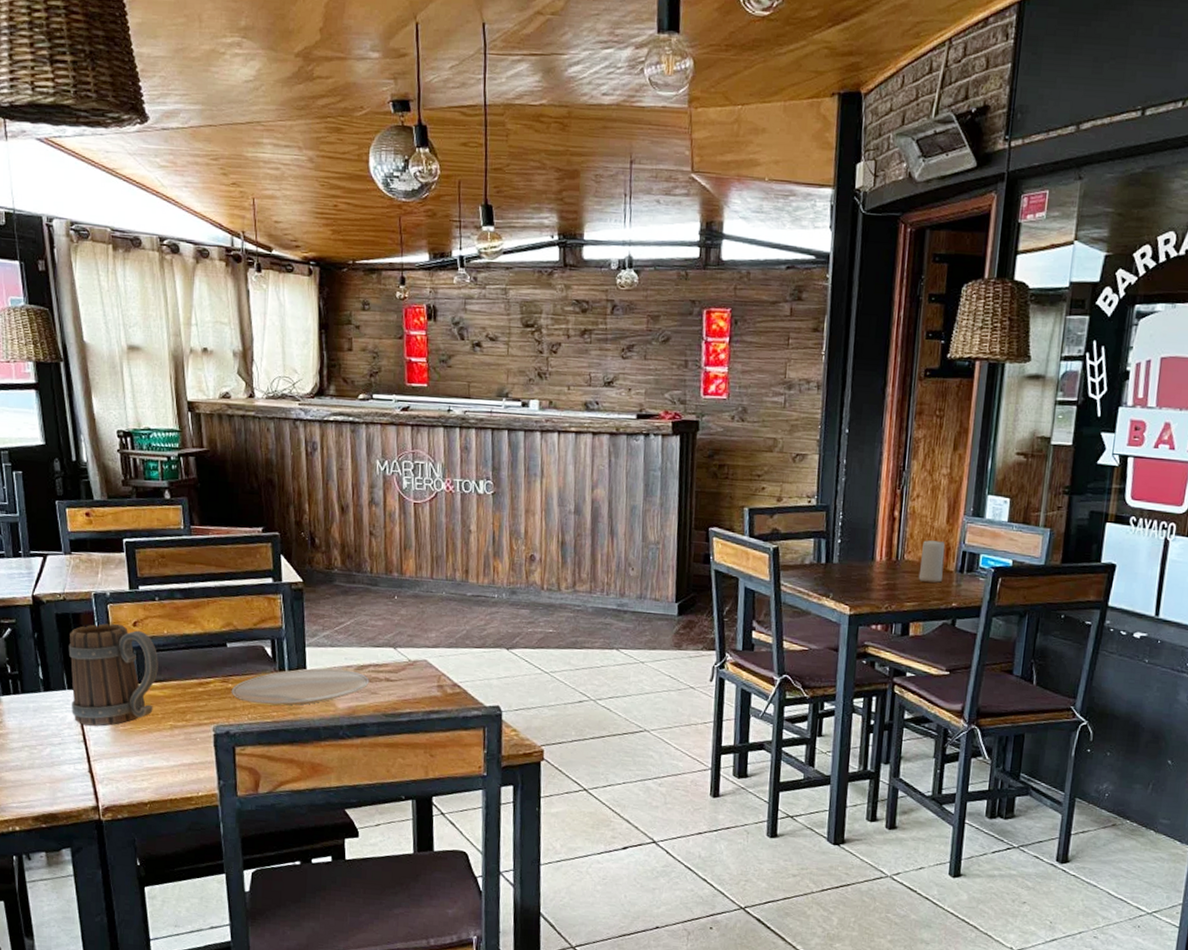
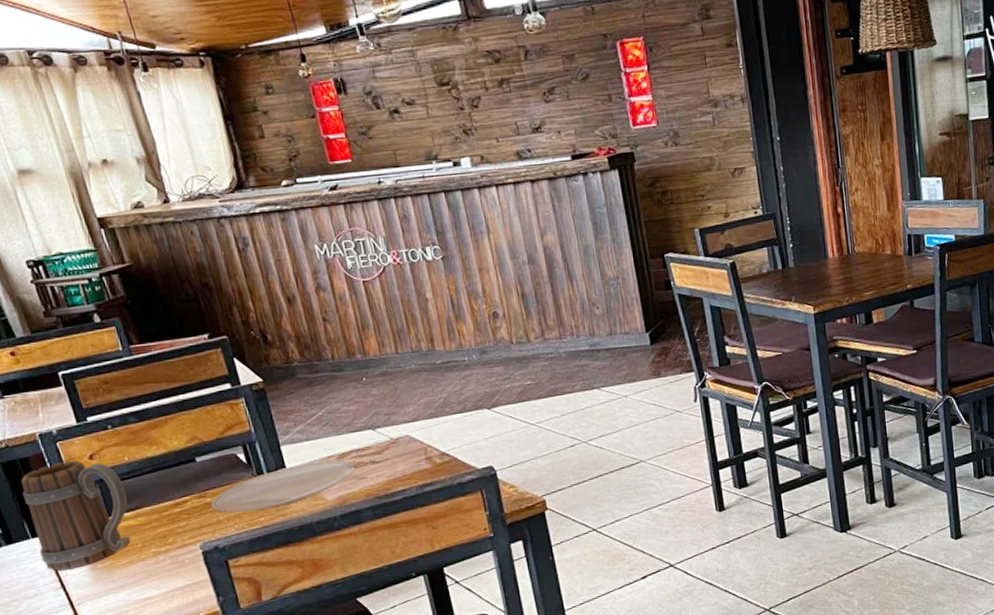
candle: present [918,540,946,584] -> none [870,229,895,271]

